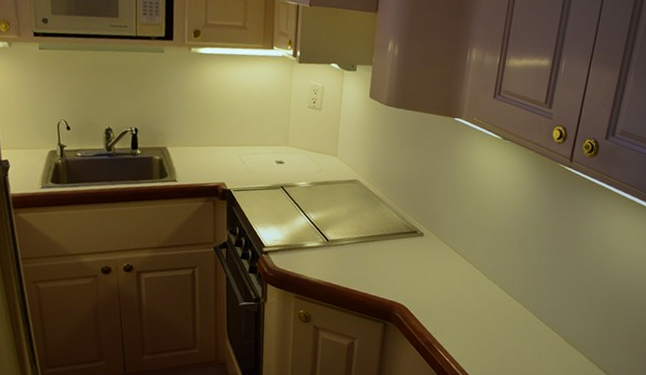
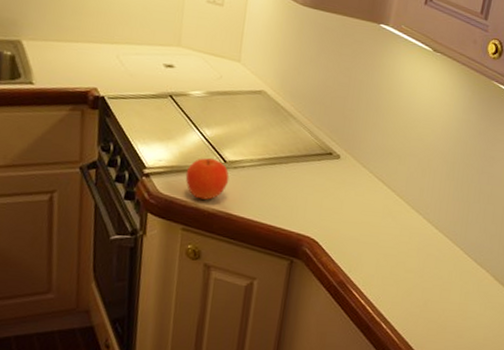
fruit: none [296,238,331,273] -> present [185,158,229,200]

